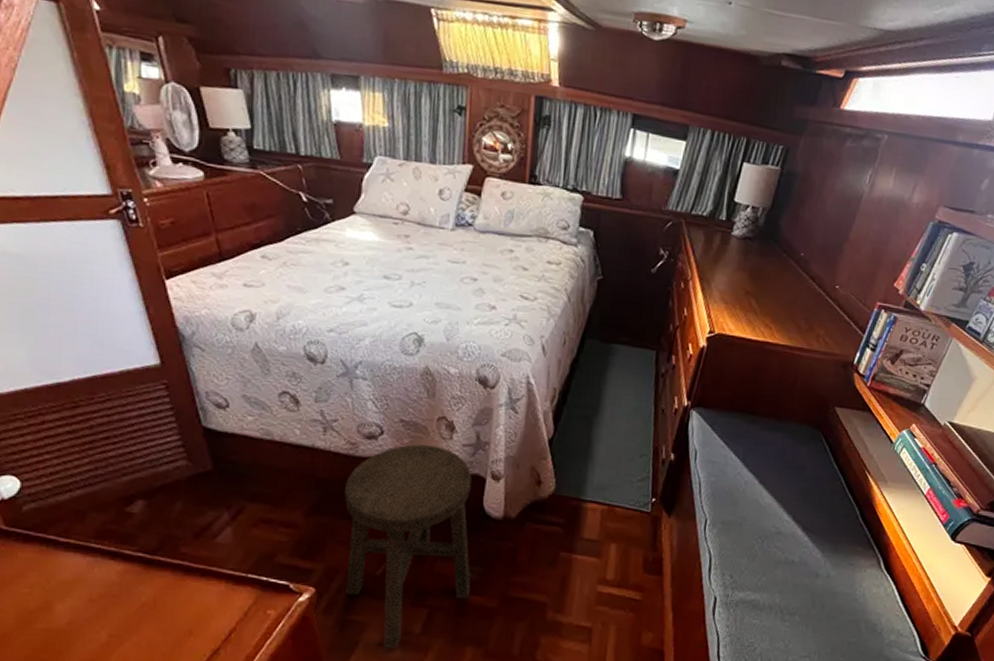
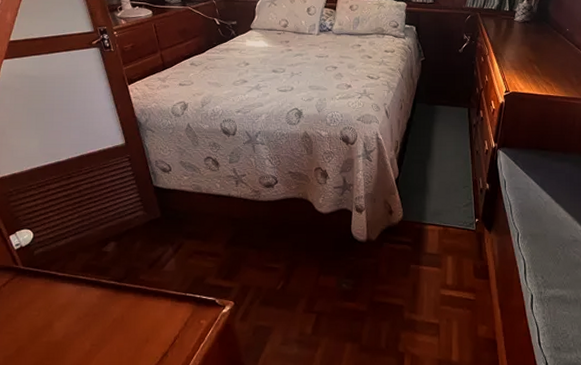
stool: present [344,444,472,649] -> none [252,189,346,347]

